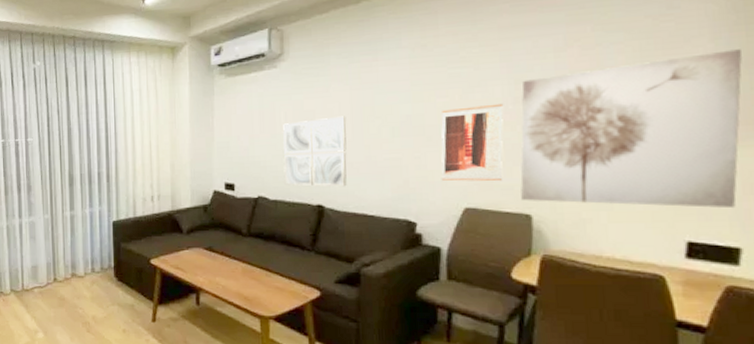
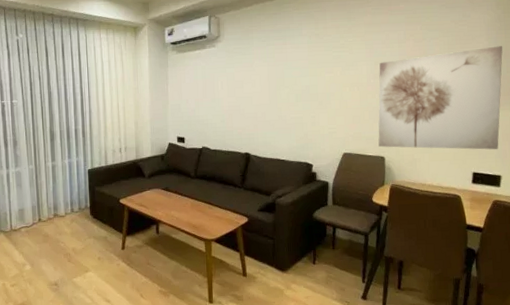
wall art: present [283,116,347,187] -> none [220,85,266,139]
wall art: present [441,103,504,182] -> none [328,78,368,134]

